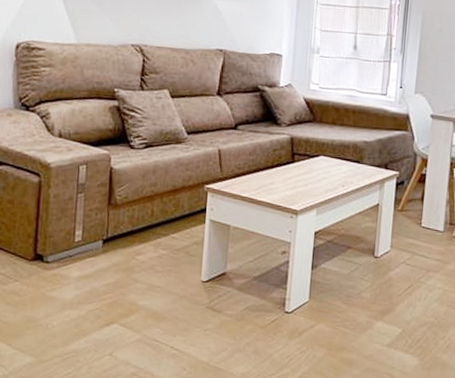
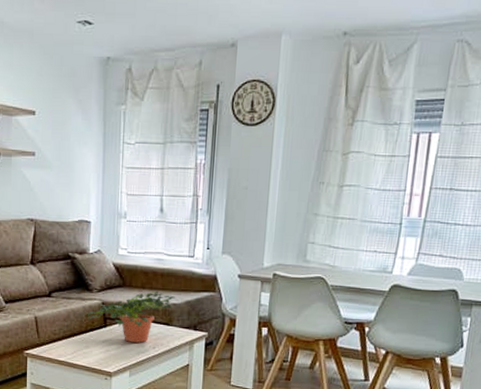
potted plant: none [275,127,368,181] -> present [88,290,176,343]

